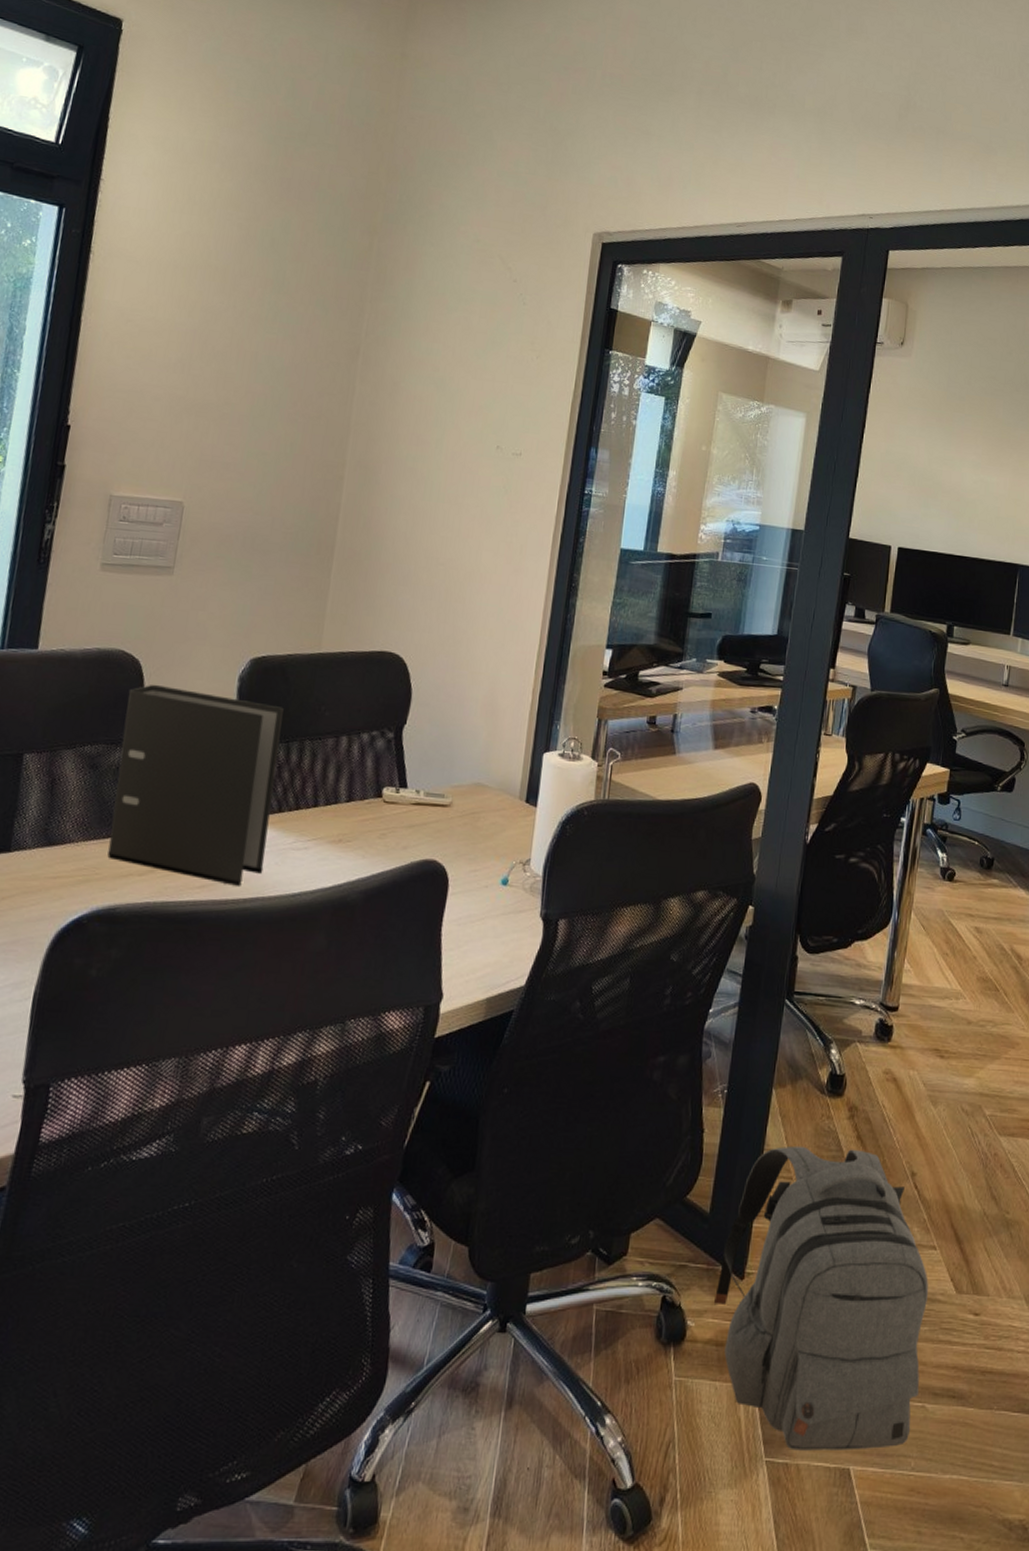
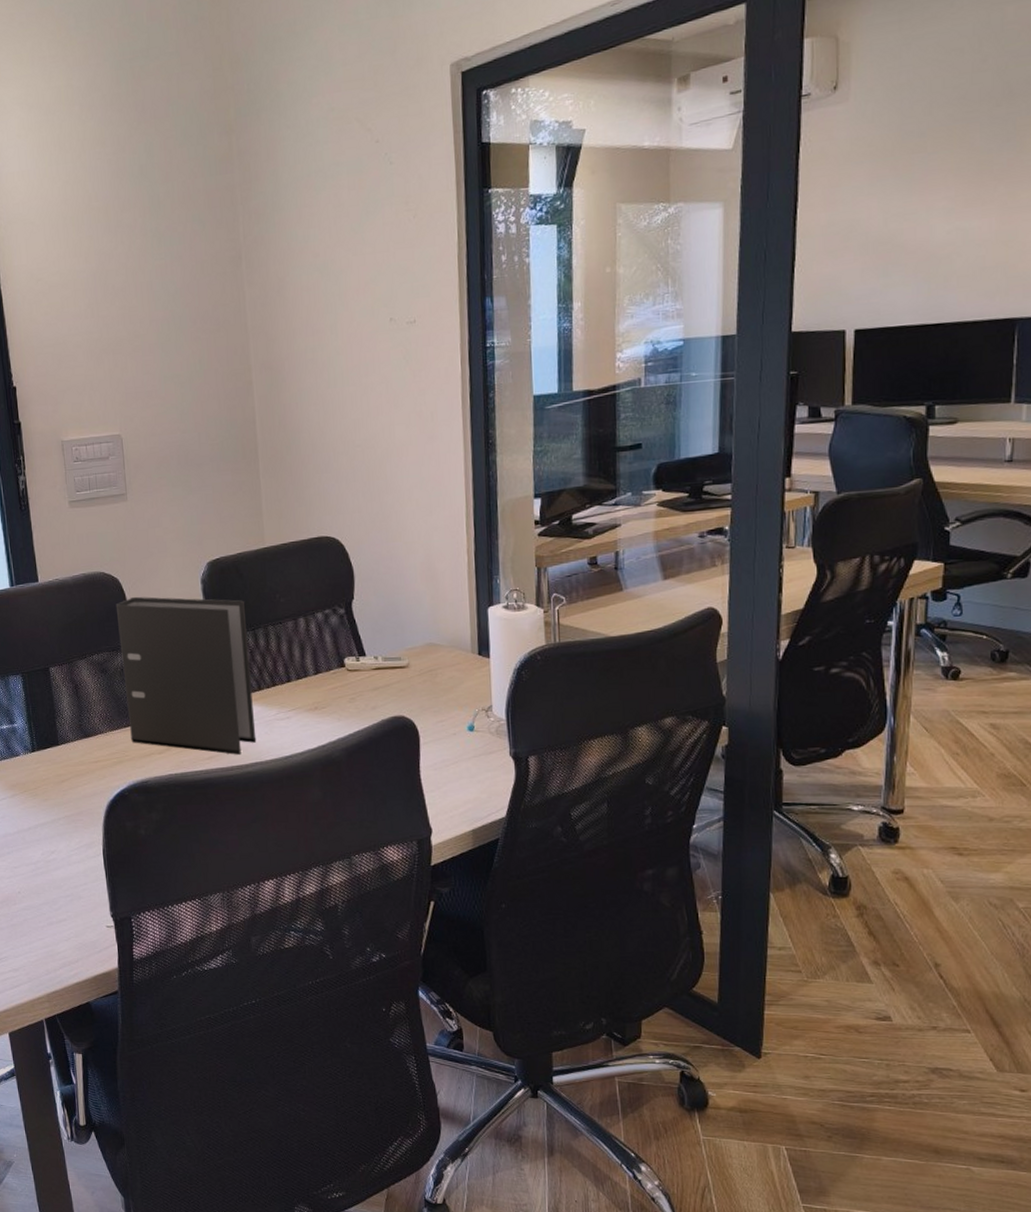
backpack: present [713,1145,929,1451] -> none [732,943,965,1202]

